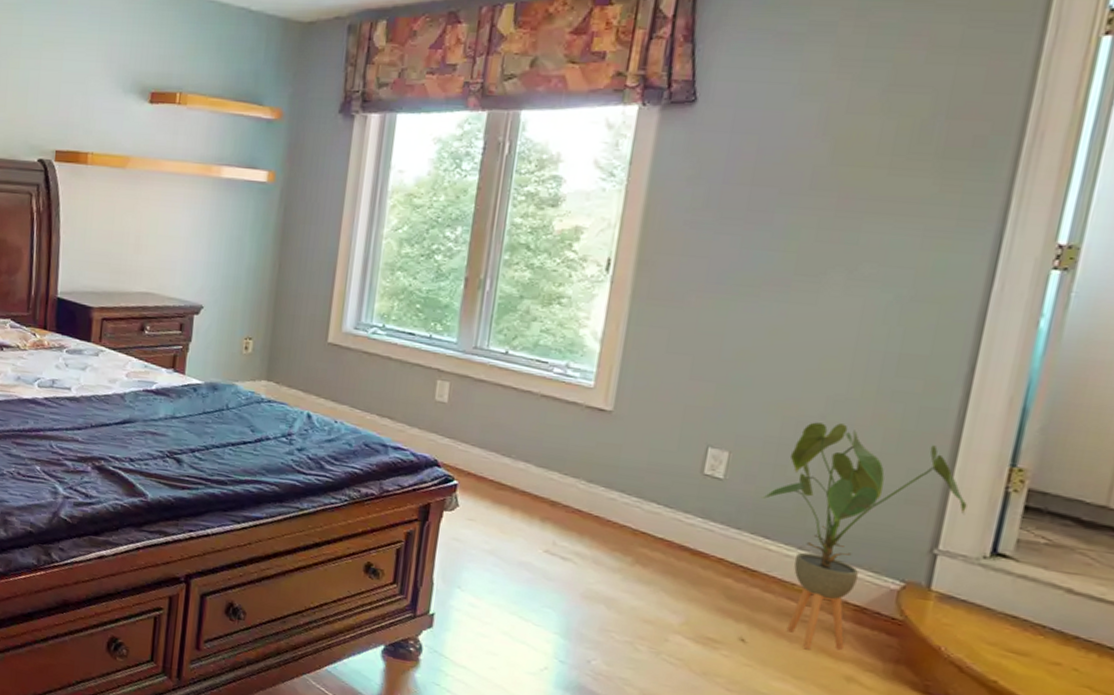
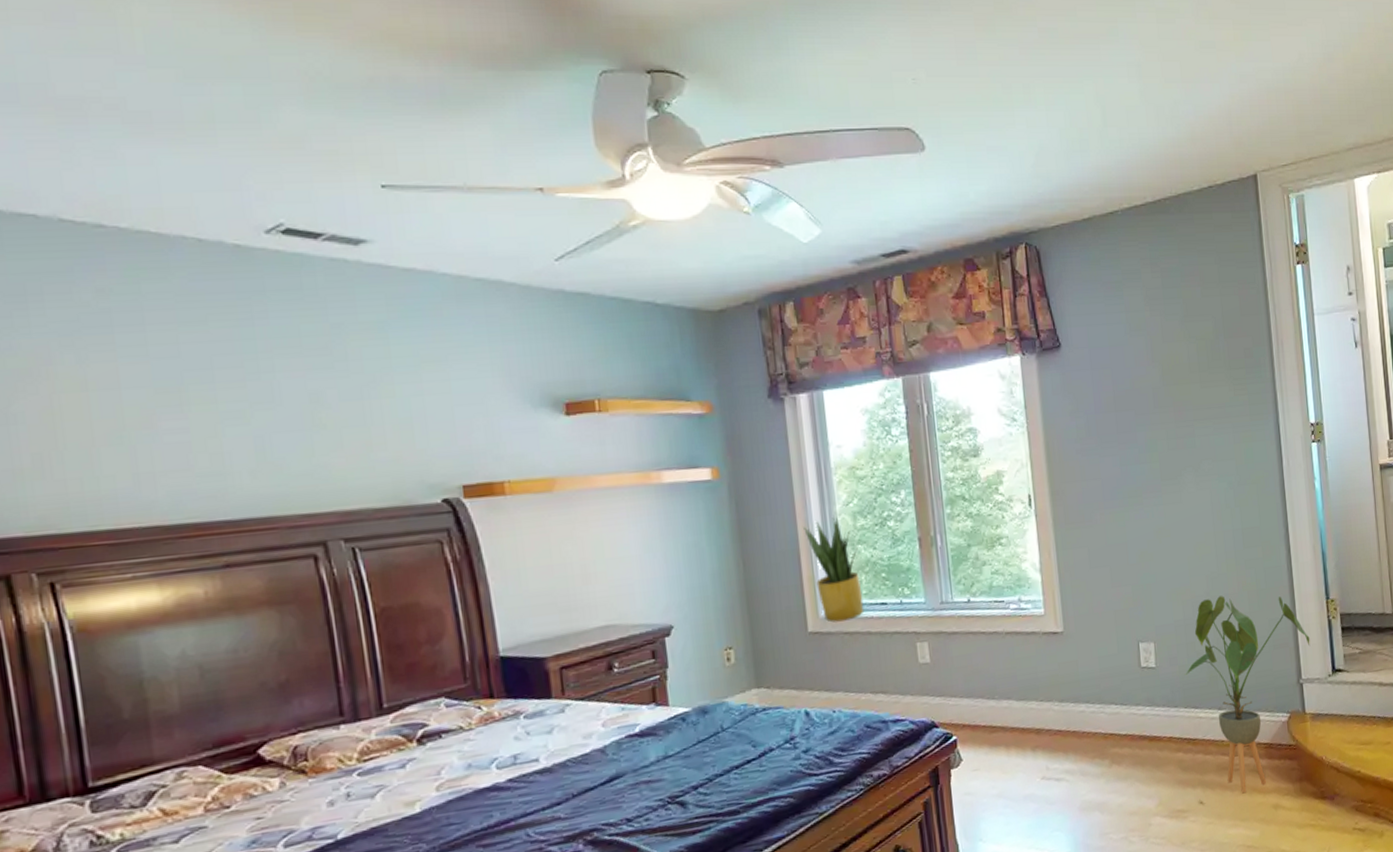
planter: none [345,238,399,342] -> present [803,516,864,623]

